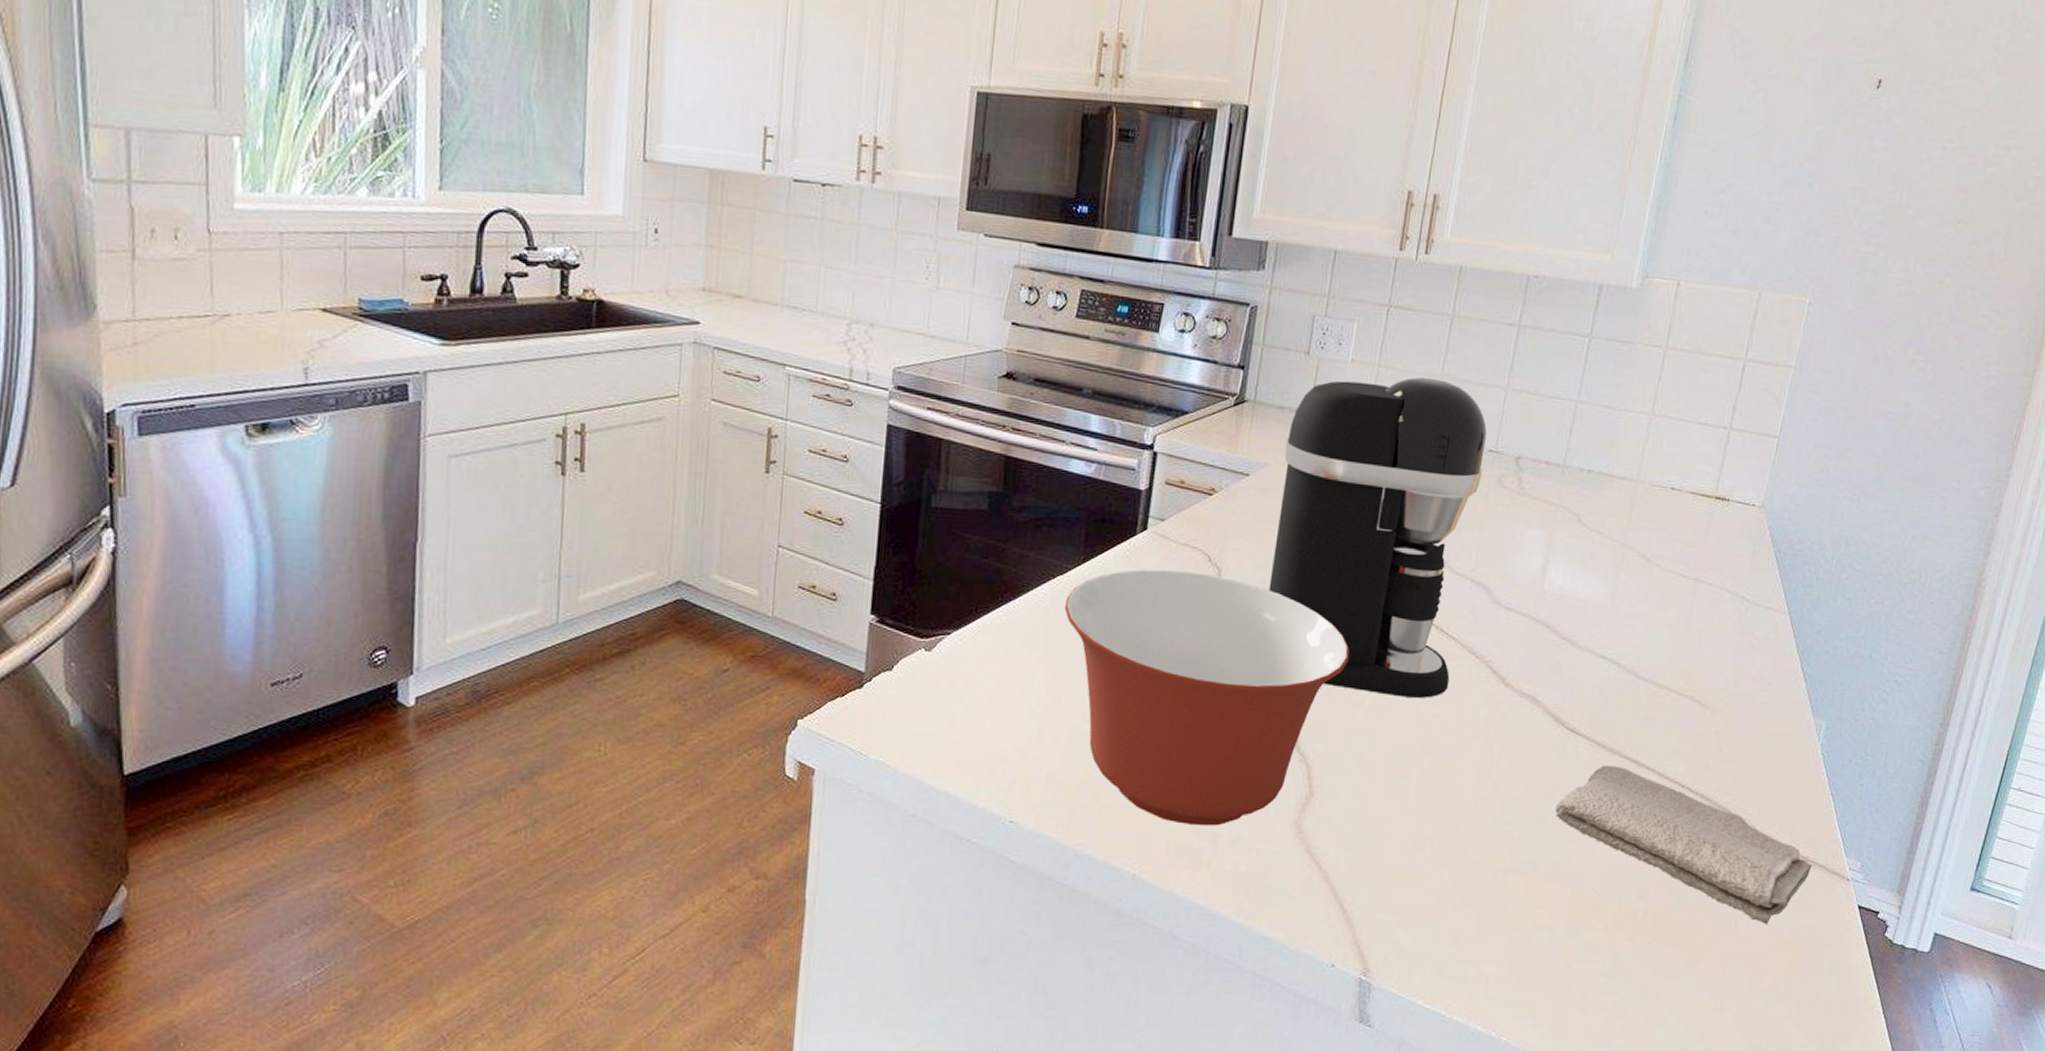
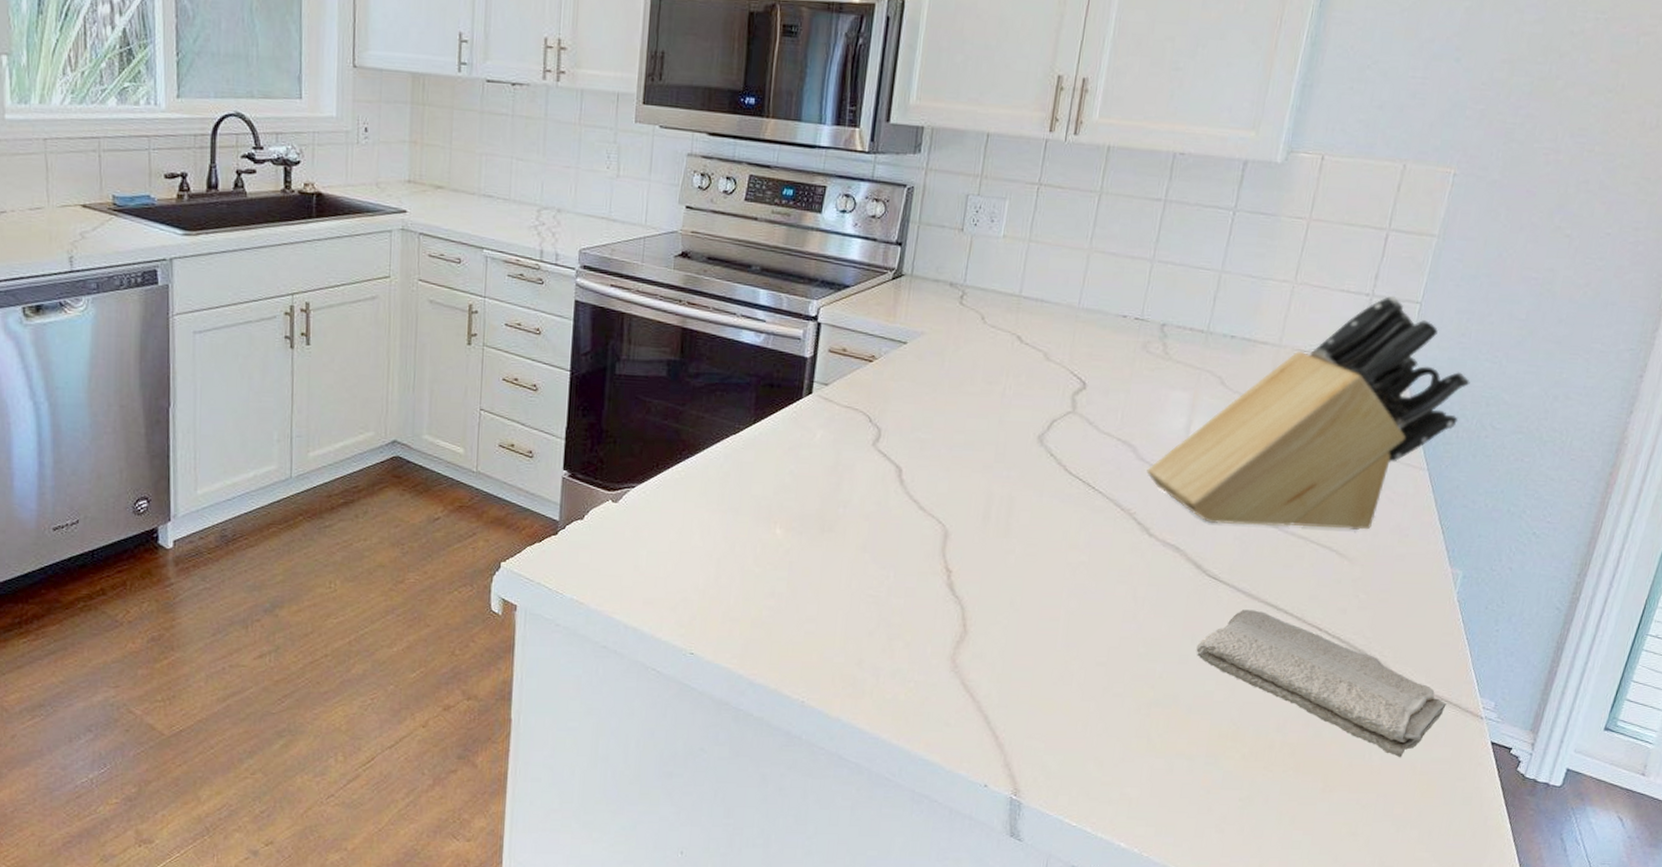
mixing bowl: present [1064,569,1350,826] -> none [737,429,1001,660]
coffee maker: present [1268,377,1487,698] -> none [925,250,1133,547]
knife block: none [1502,429,1829,679] -> present [1146,295,1470,531]

